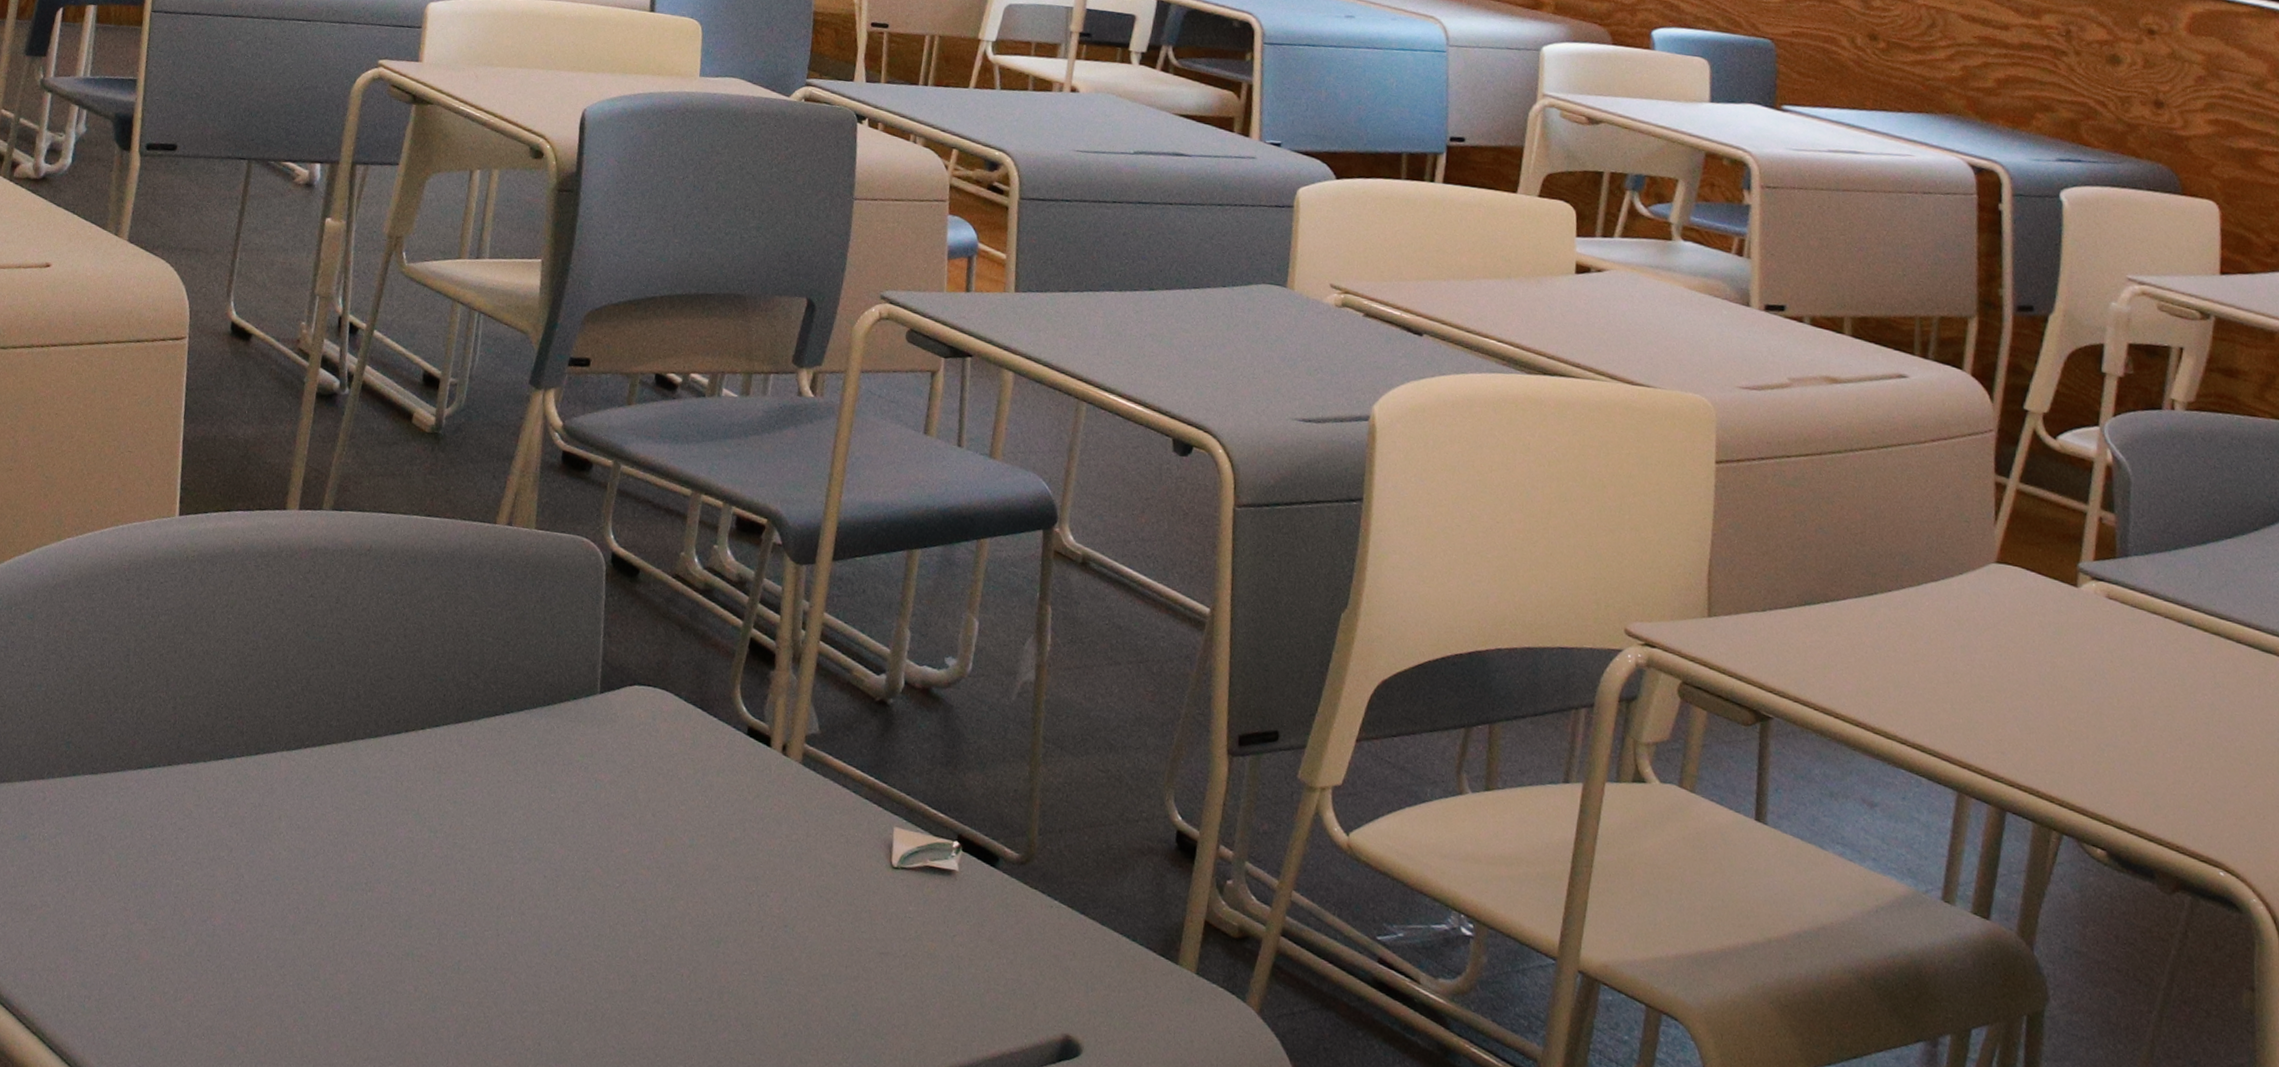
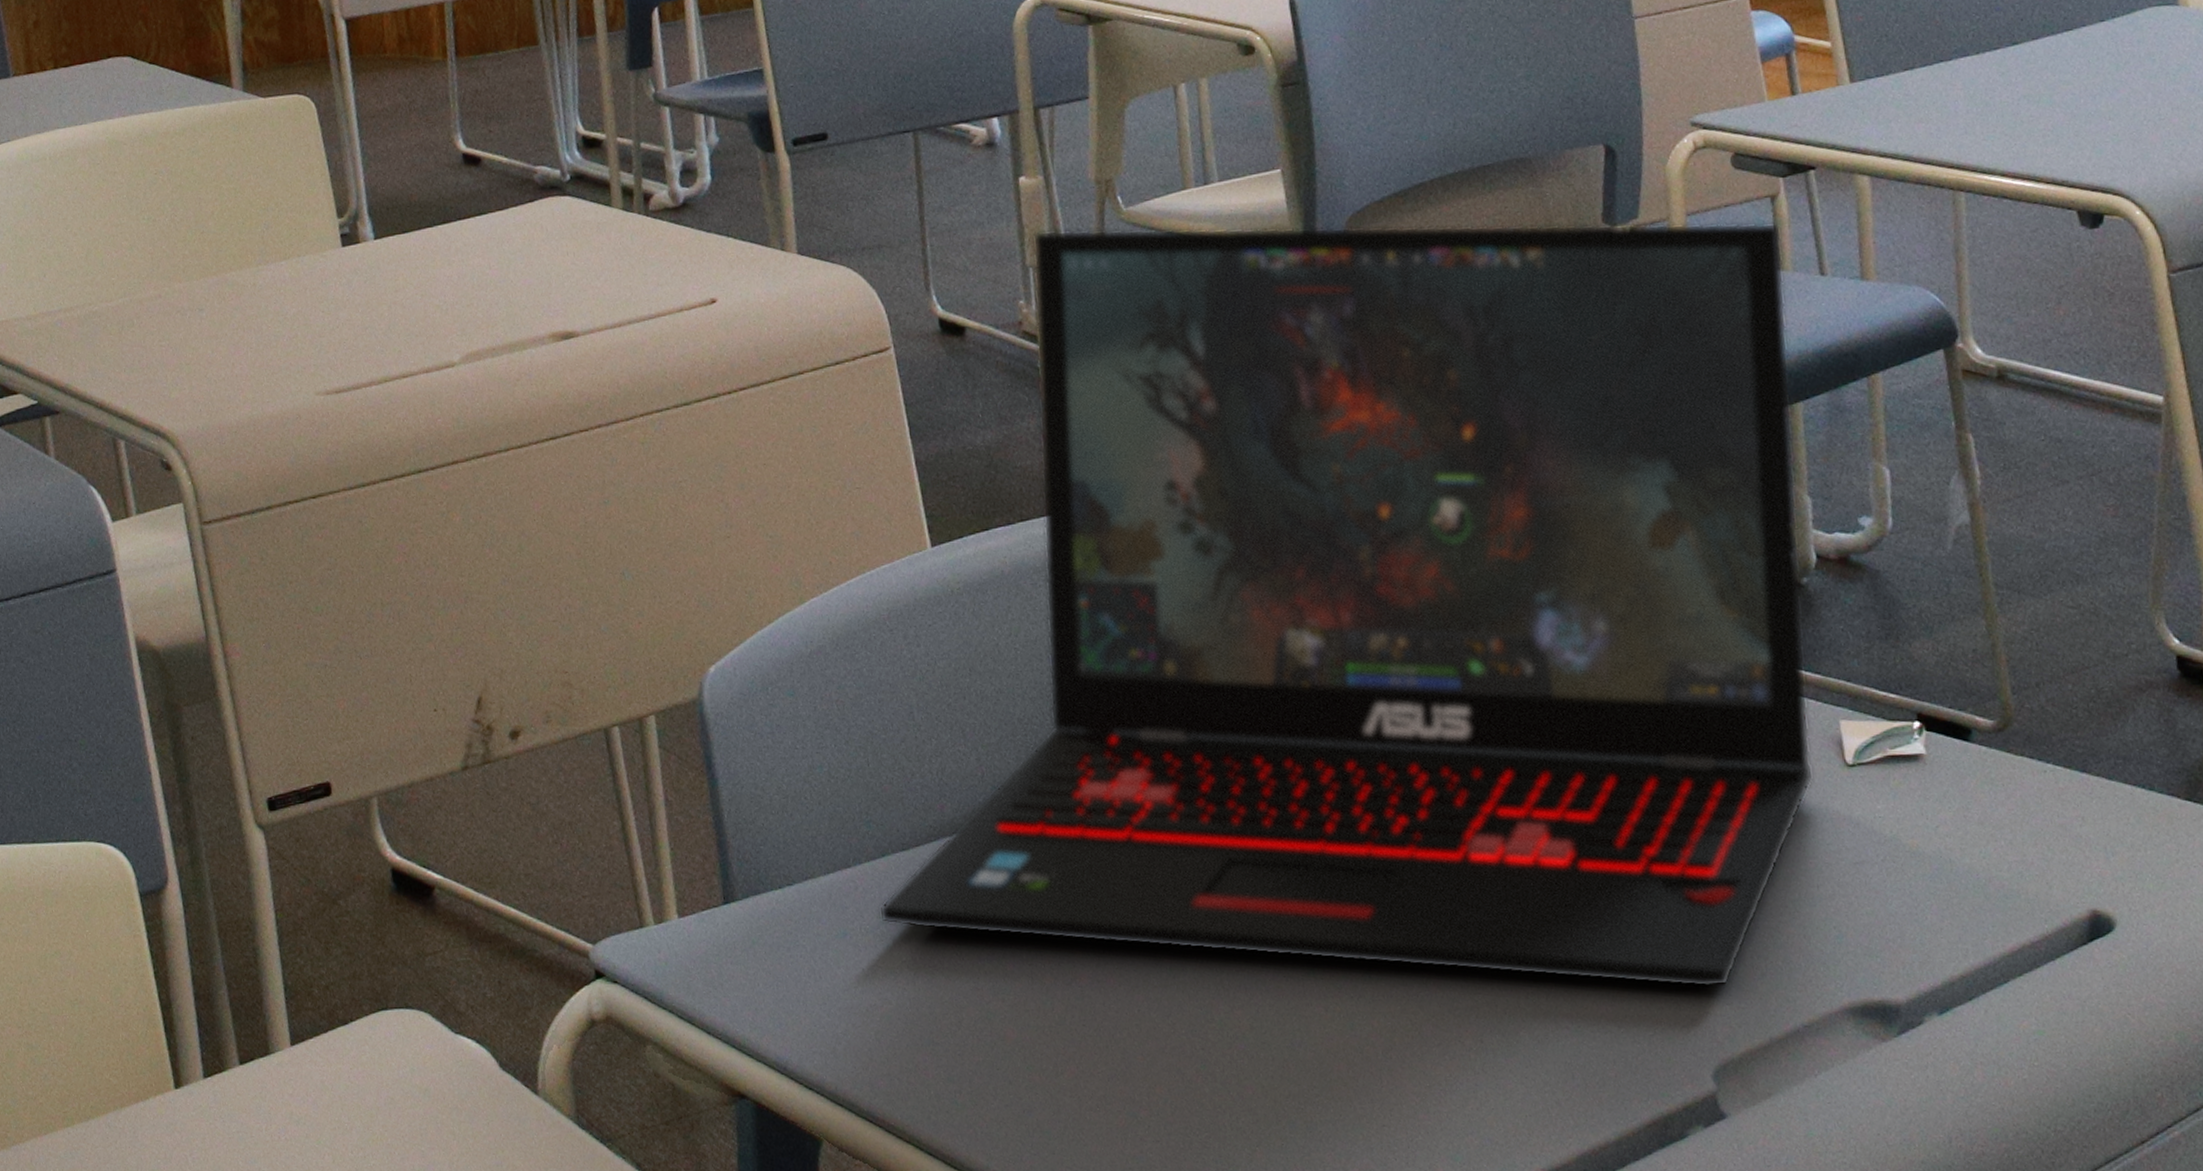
laptop: none [57,266,935,1039] -> present [878,222,1814,988]

